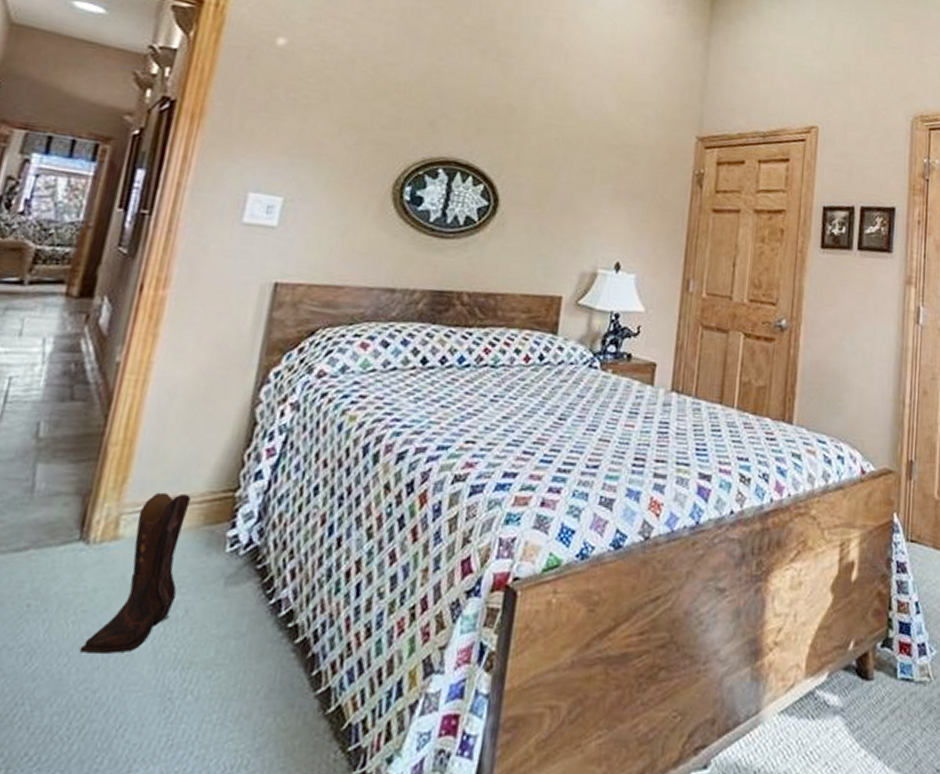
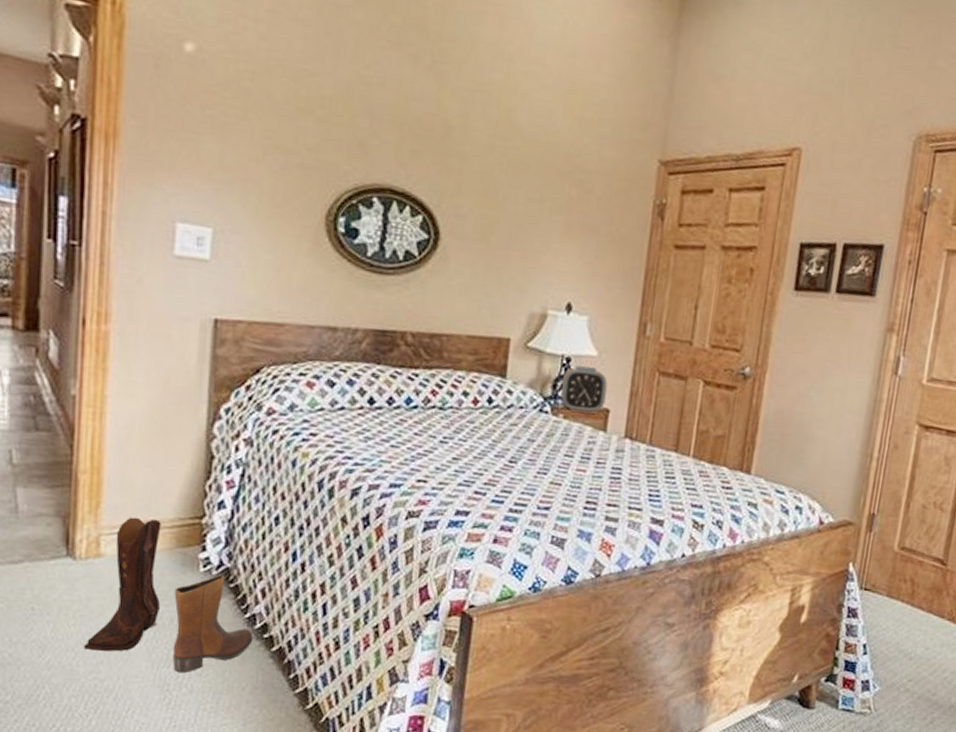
boot: none [180,554,277,677] -> present [172,574,253,673]
alarm clock: none [609,321,654,369] -> present [560,366,608,415]

